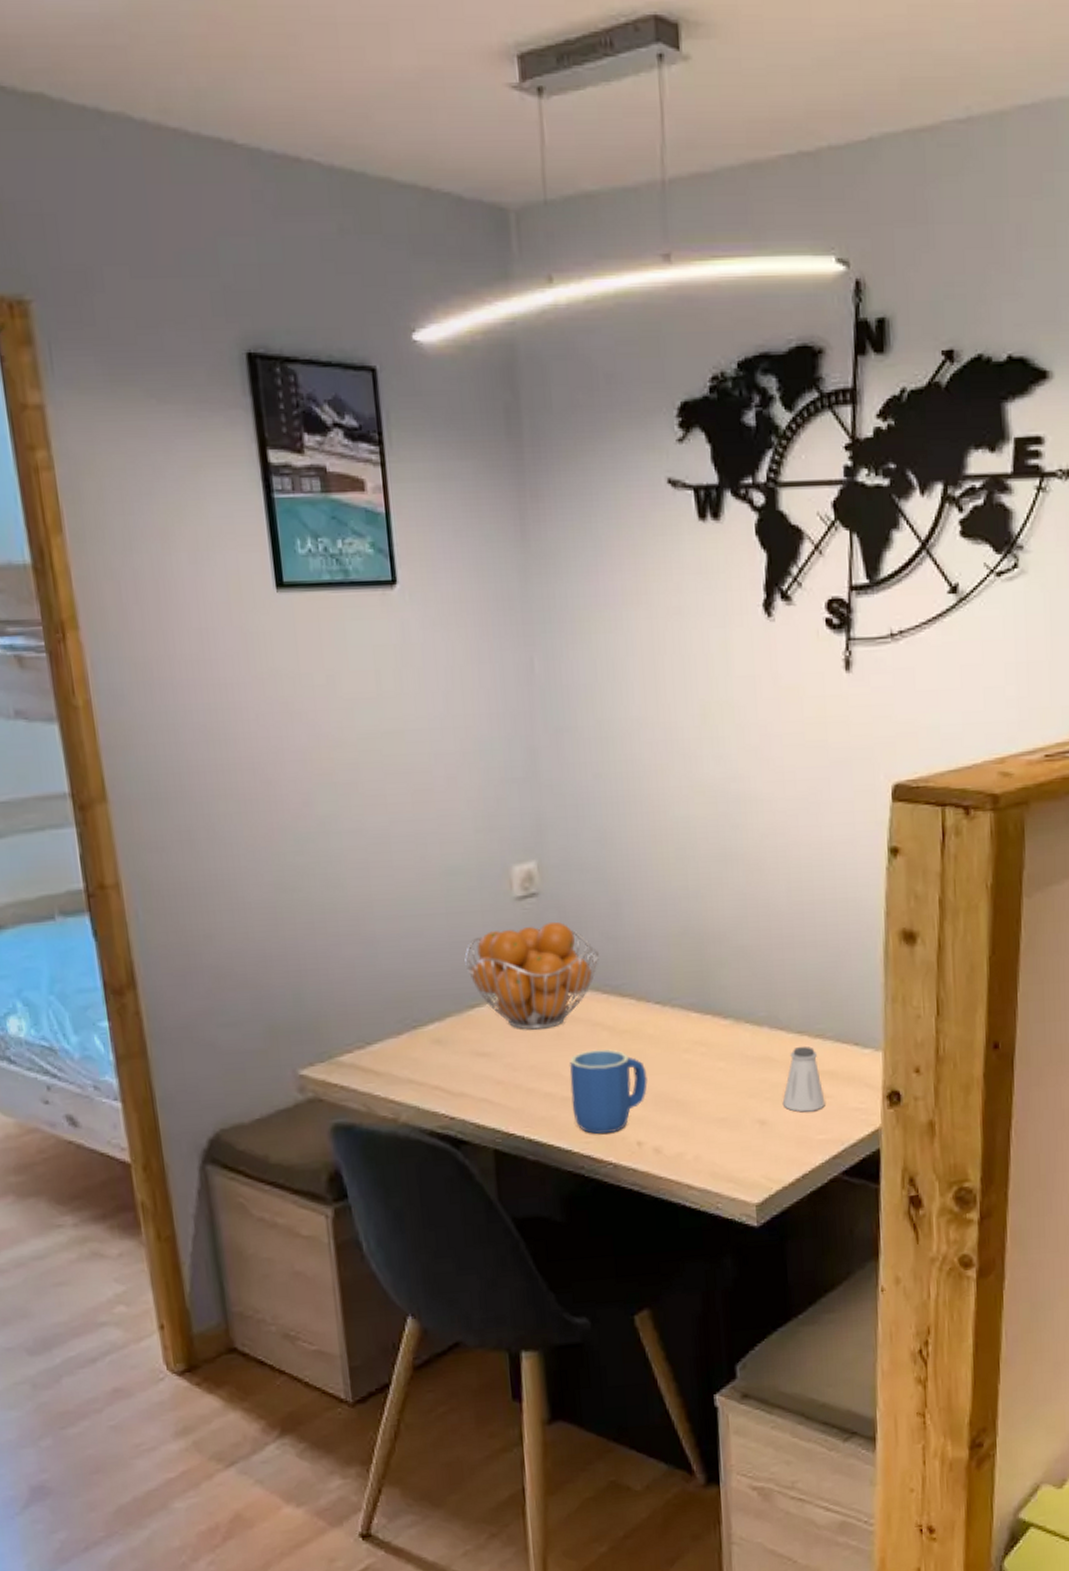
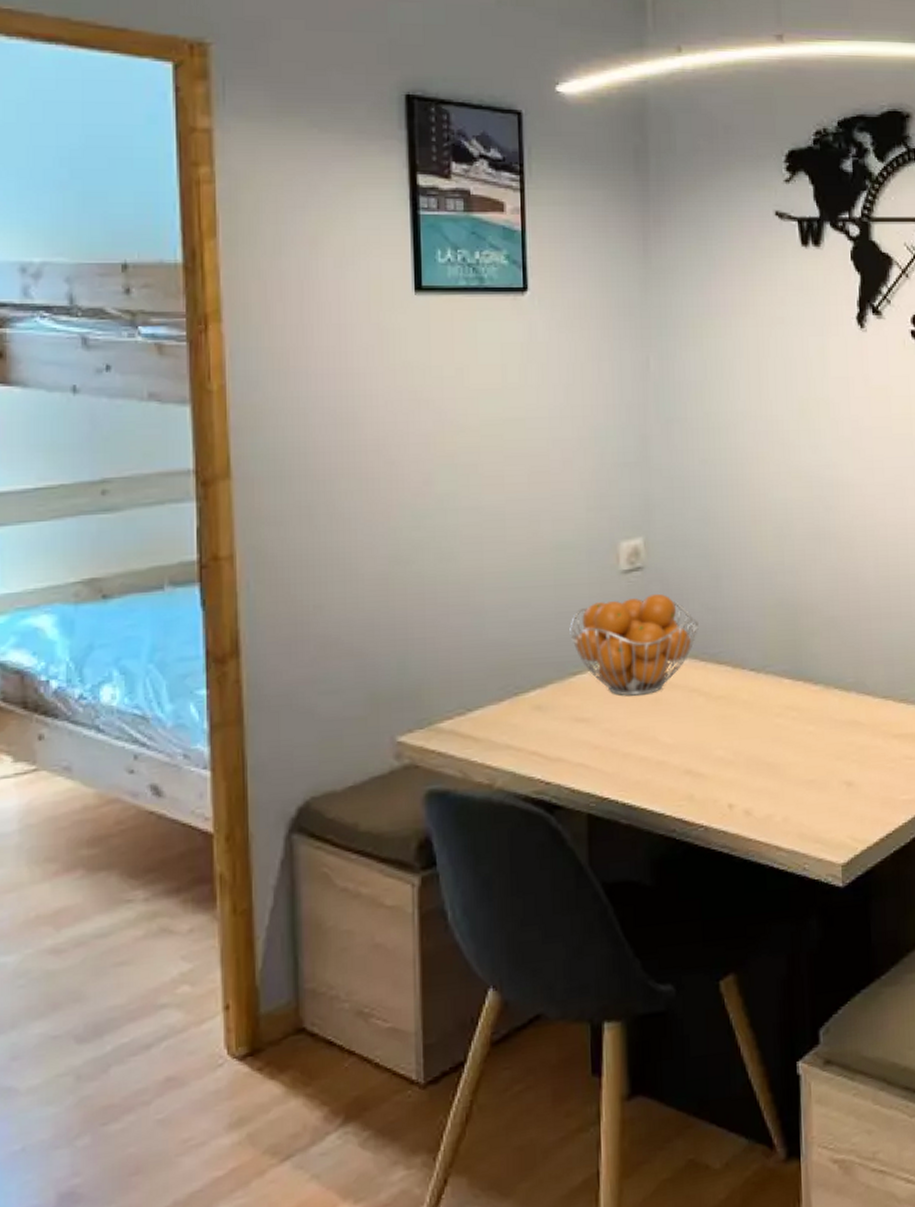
mug: present [569,1049,648,1134] -> none [665,714,740,797]
saltshaker: present [782,1046,825,1112] -> none [868,710,908,774]

